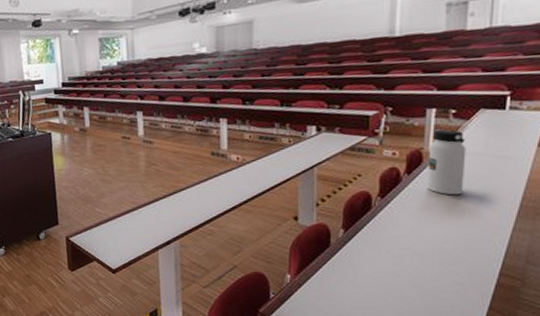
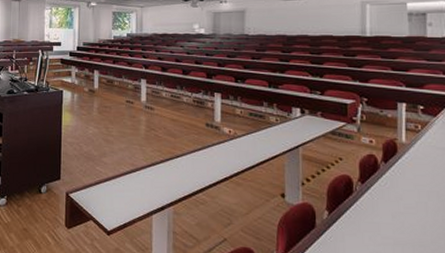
water bottle: present [426,129,466,196] -> none [402,122,437,188]

